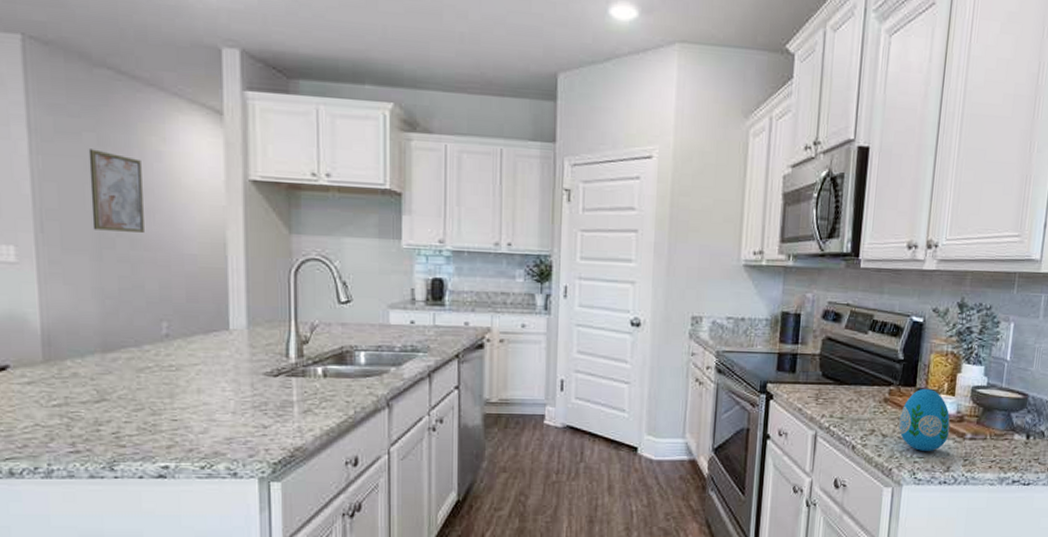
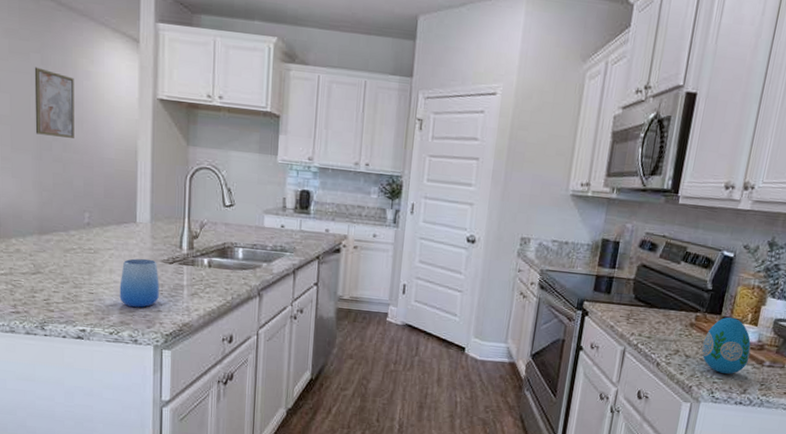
cup: none [211,372,262,434] -> present [119,258,159,308]

